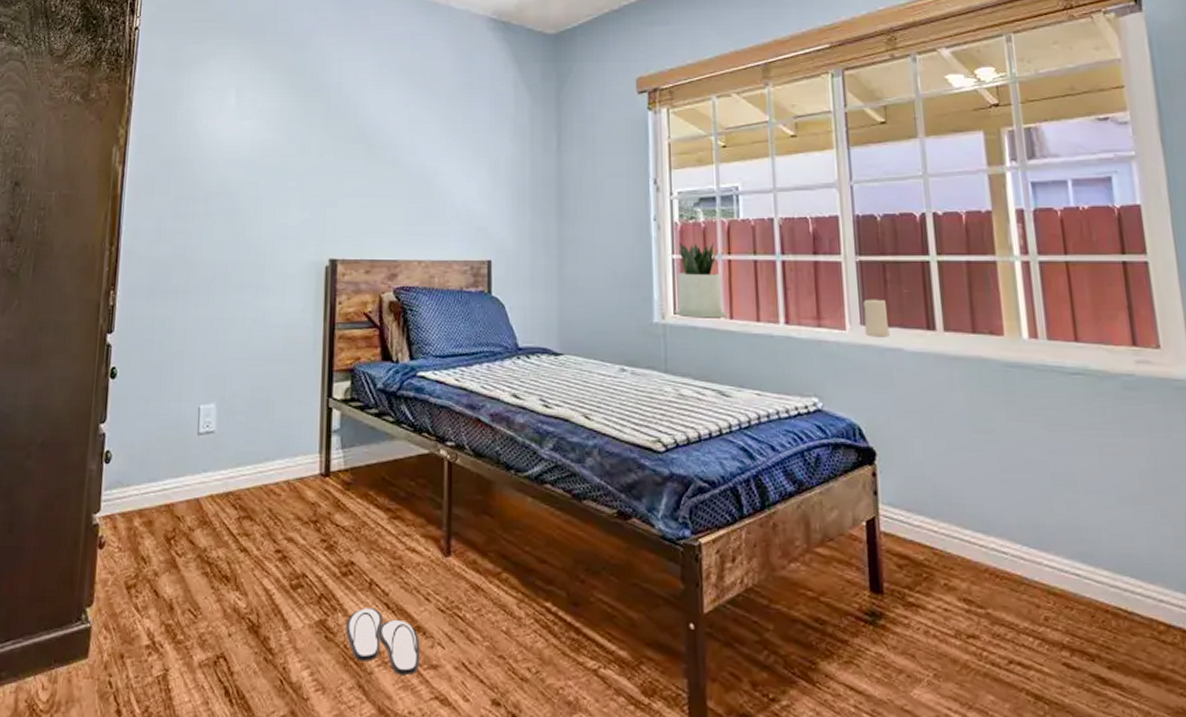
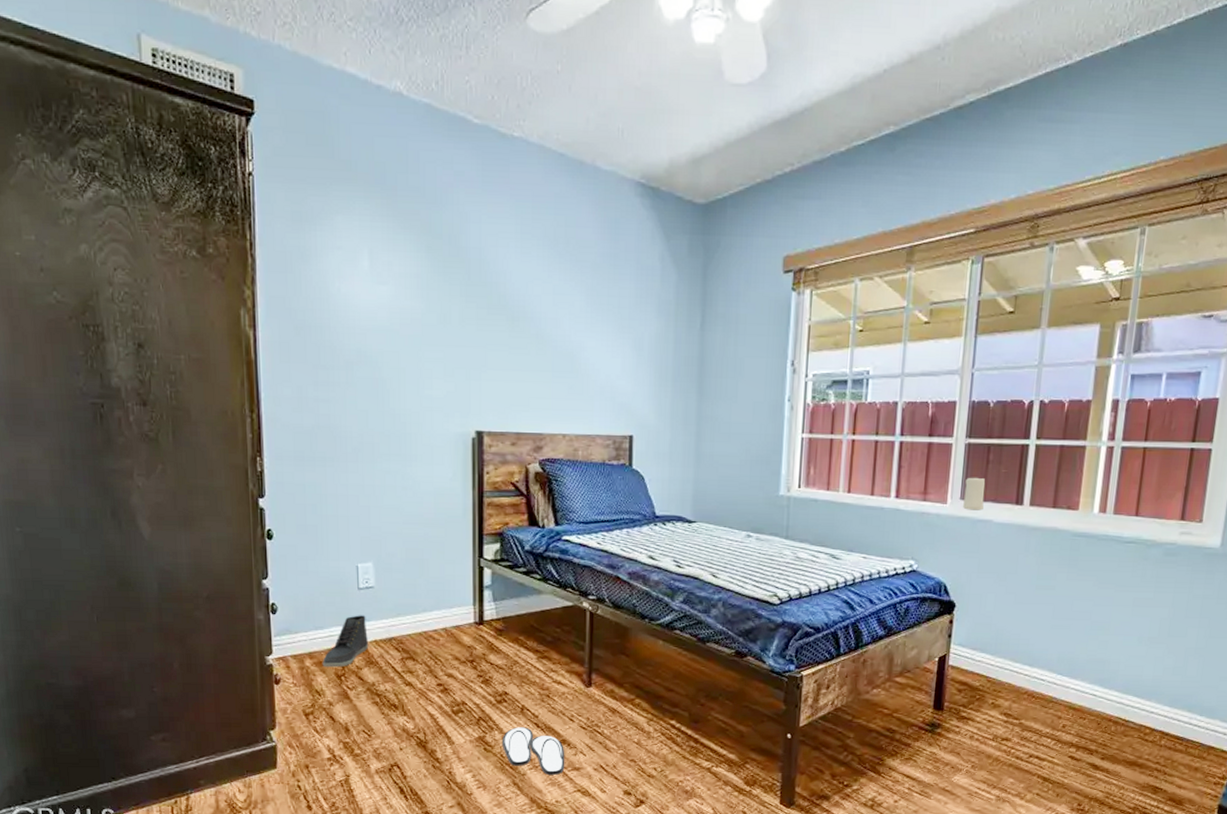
sneaker: none [151,465,204,529] -> present [322,615,368,668]
planter: present [675,242,727,320] -> none [799,422,846,493]

